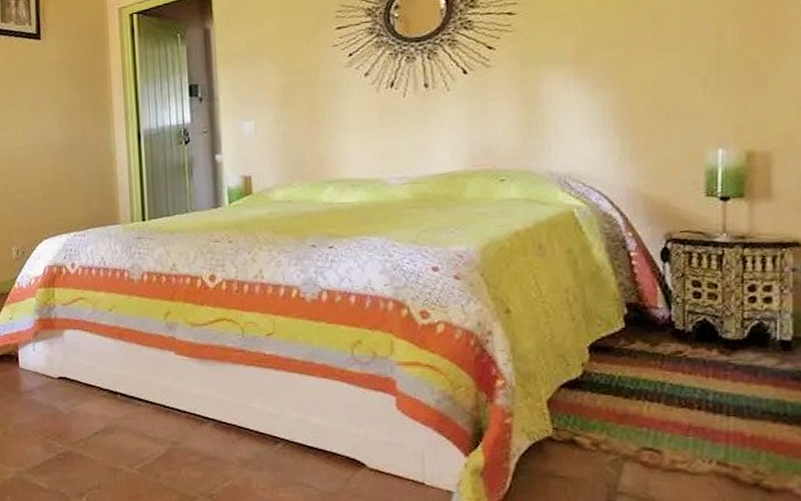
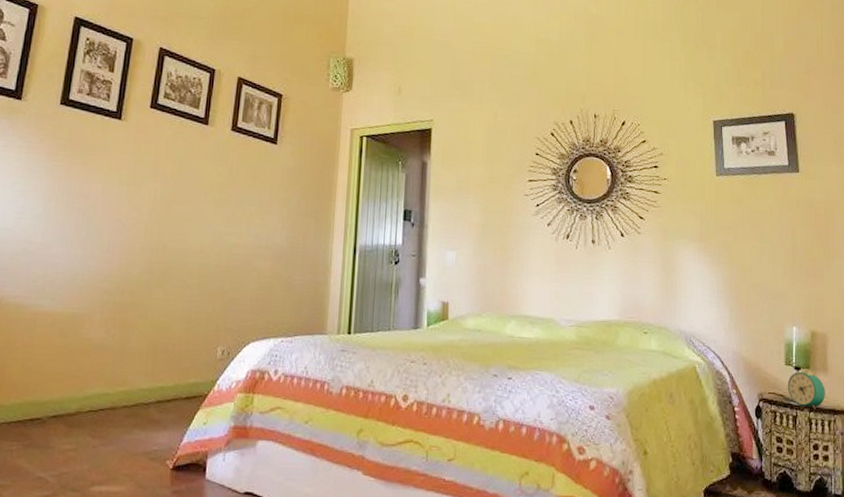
alarm clock: none [708,199,769,246] -> present [787,370,826,410]

